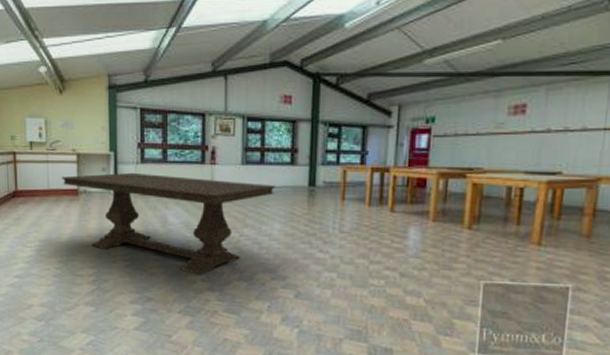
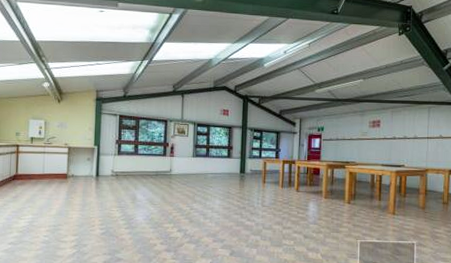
dining table: present [61,172,276,275] -> none [54,161,217,240]

